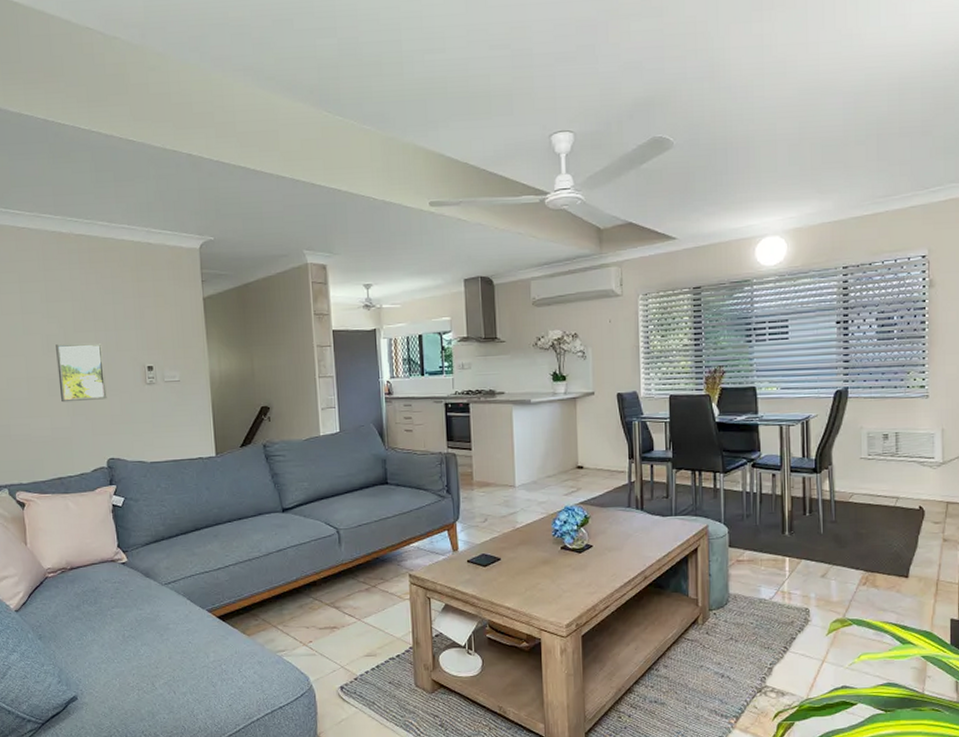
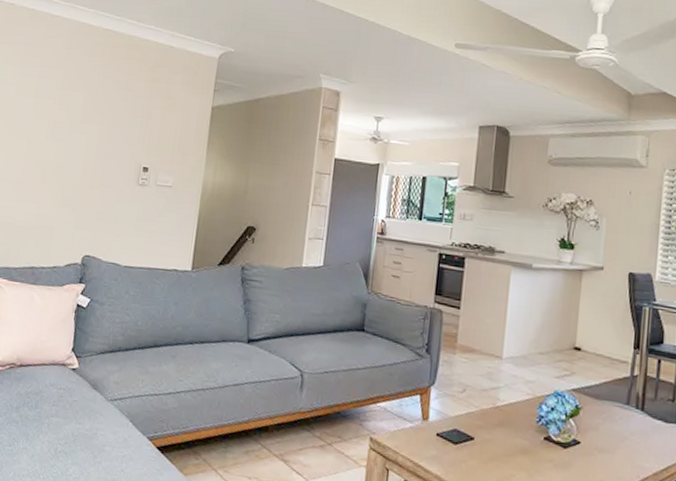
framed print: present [56,343,107,403] -> none [52,132,104,194]

